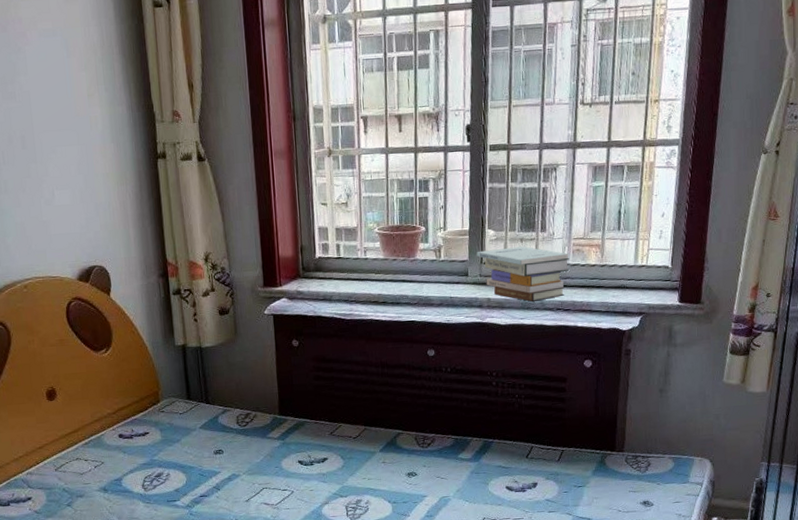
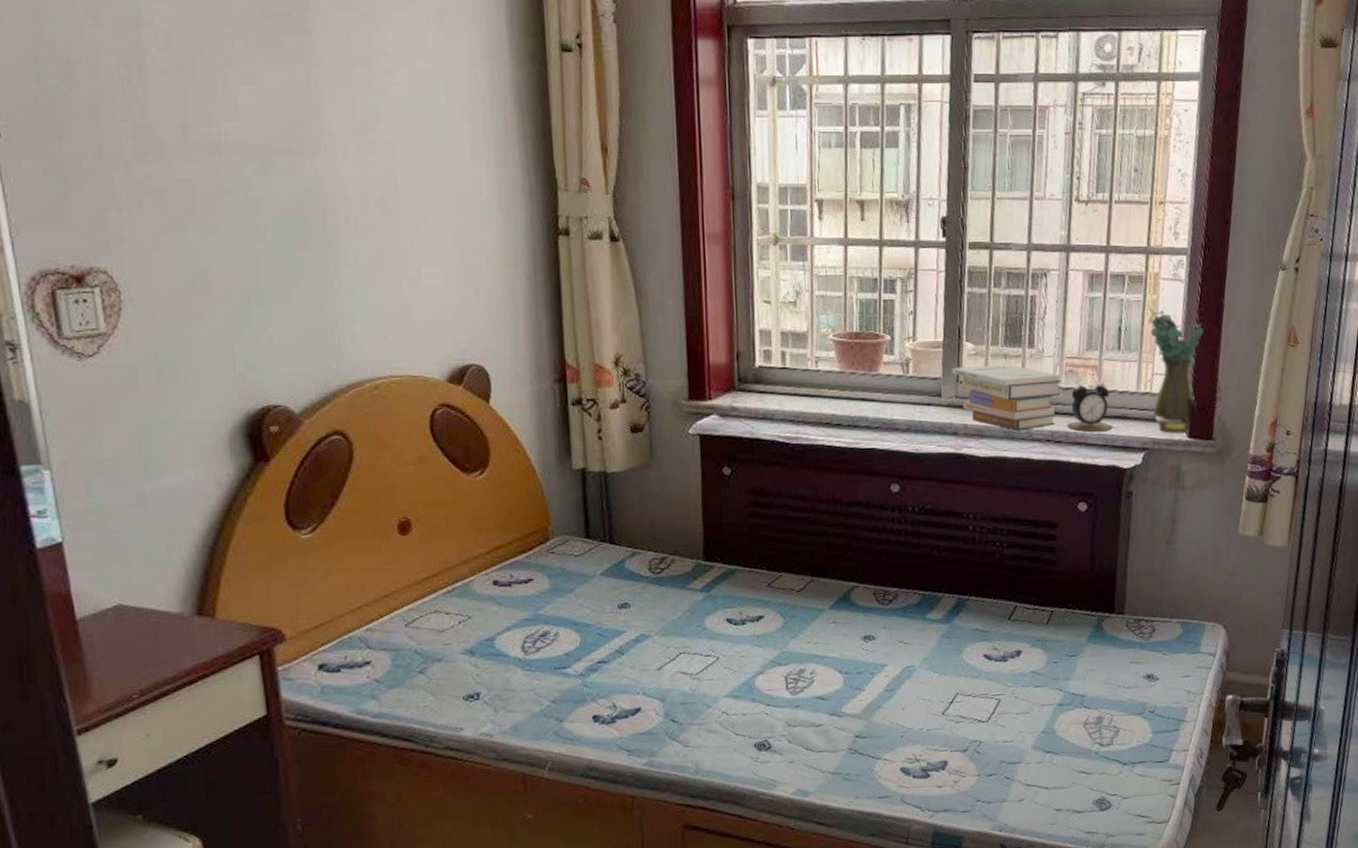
alarm clock: none [574,257,614,301] -> present [1067,381,1113,432]
vase: none [645,193,694,300] -> present [1148,308,1204,434]

